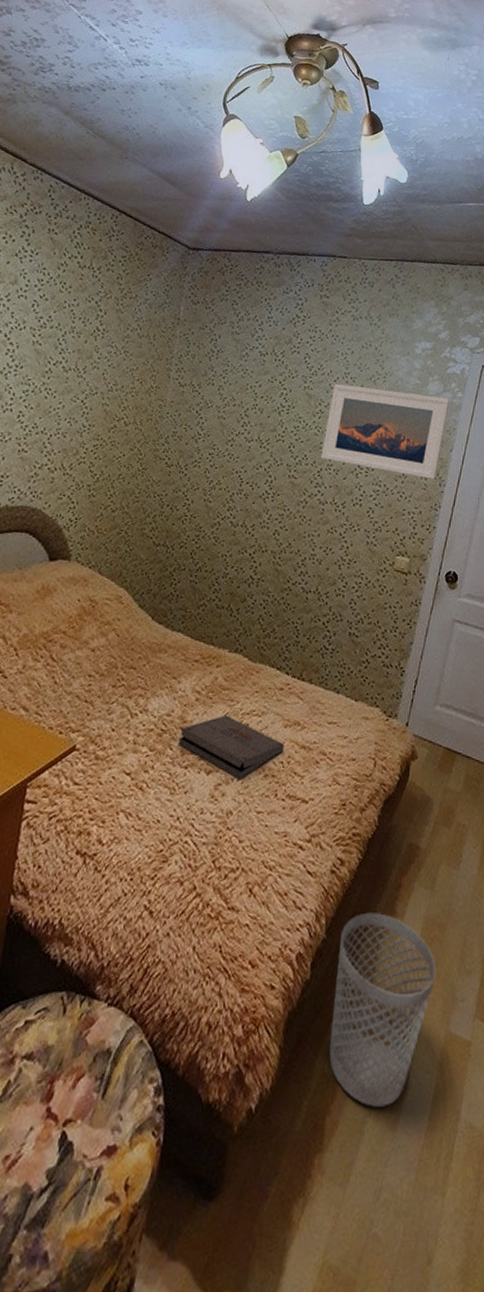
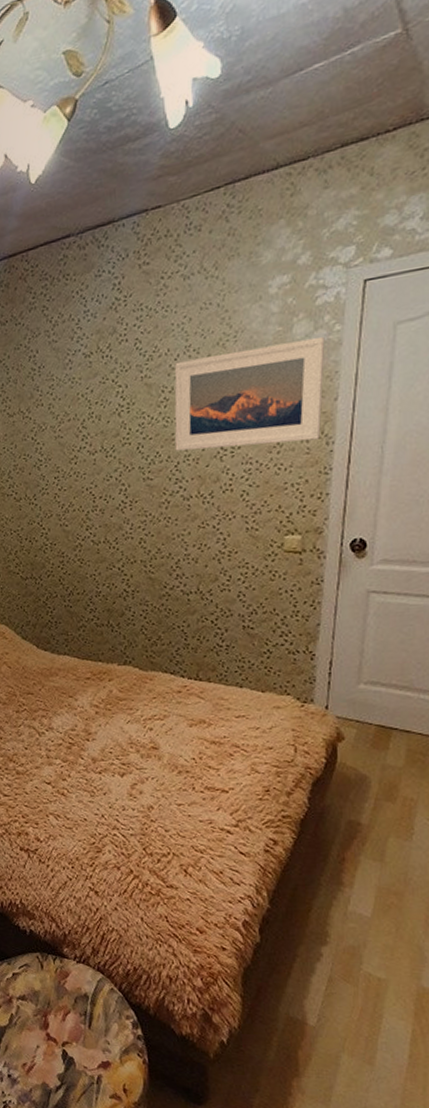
pizza box: present [178,714,285,779] -> none [87,722,194,777]
wastebasket: present [329,912,436,1107] -> none [286,885,398,1046]

